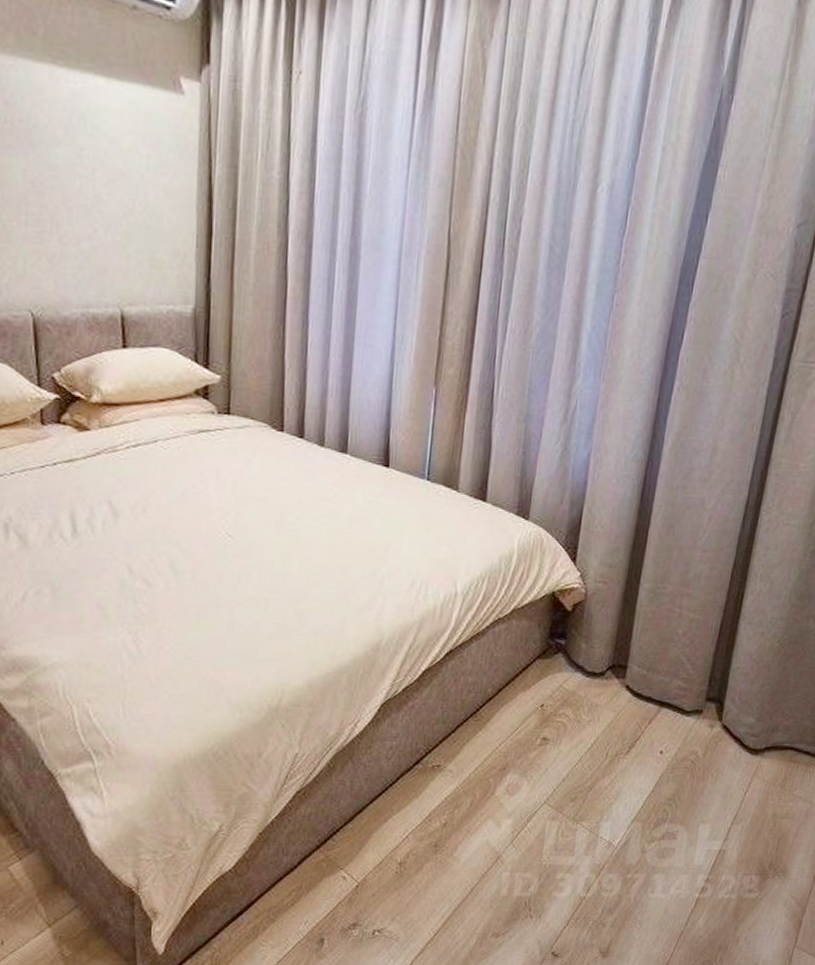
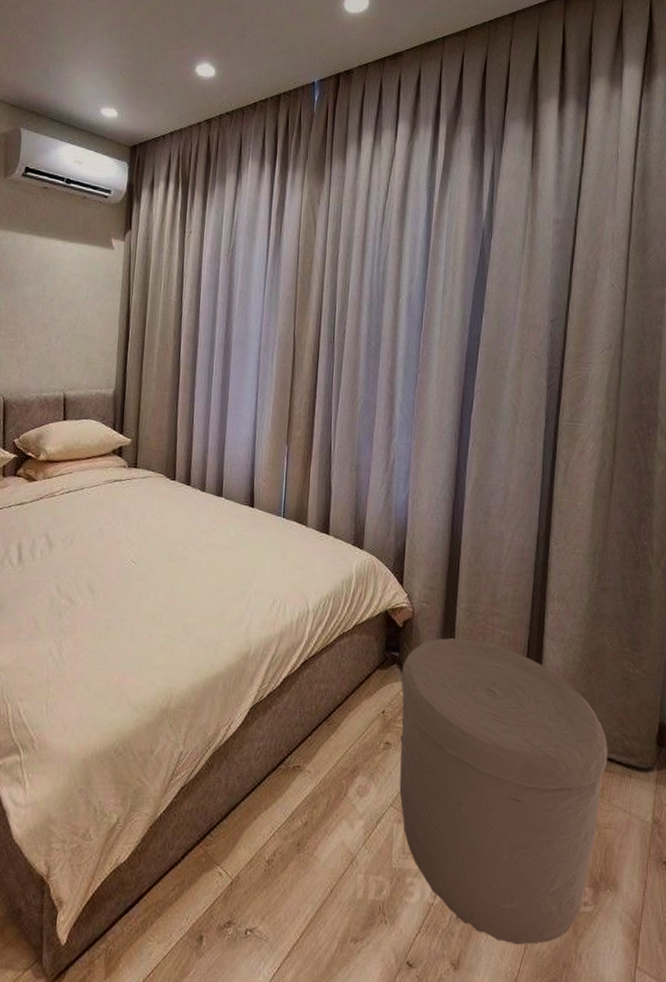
basket: none [555,623,797,932] -> present [399,638,608,945]

